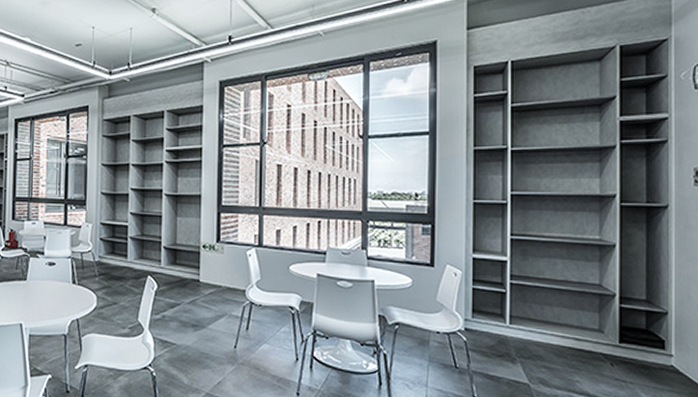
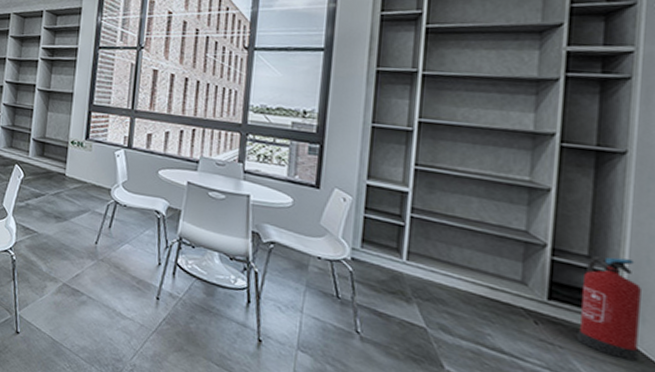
fire extinguisher: none [643,298,687,386] -> present [578,256,641,362]

